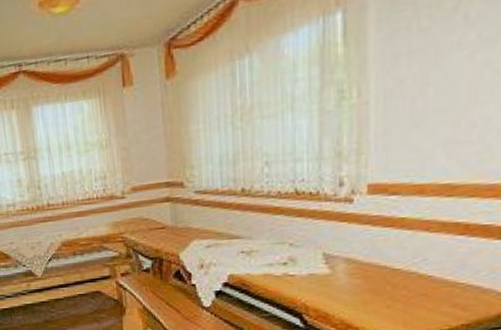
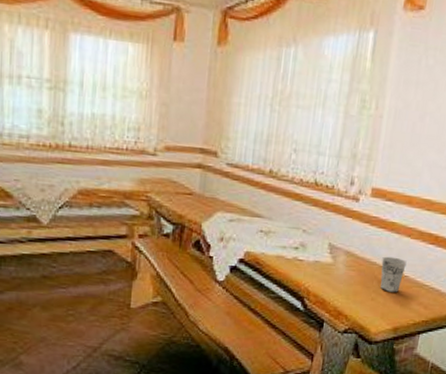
cup: none [394,256,428,298] -> present [380,256,407,293]

